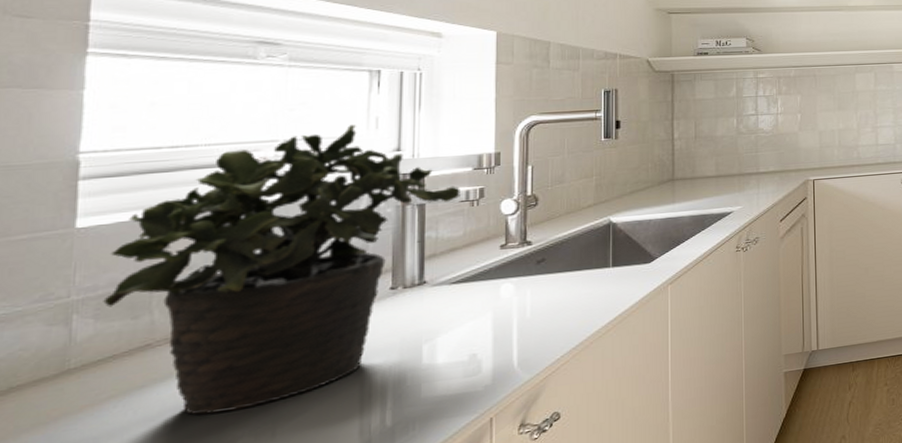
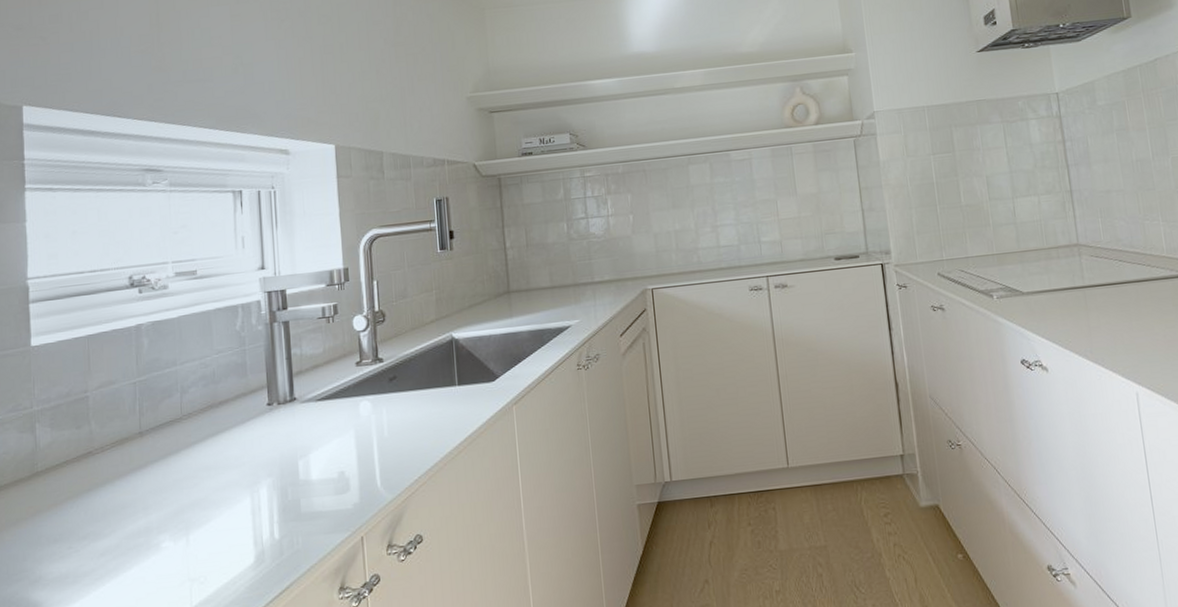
potted plant: present [103,125,460,415] -> none [55,245,318,519]

